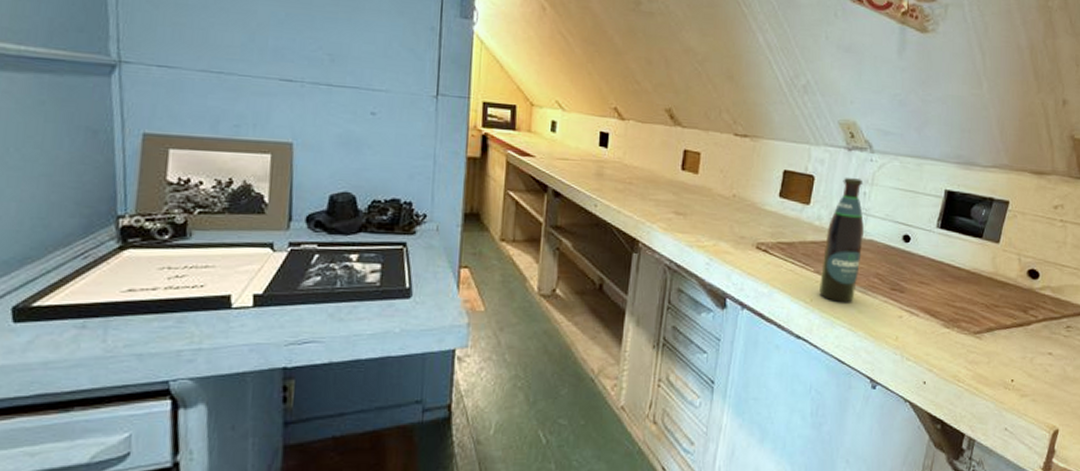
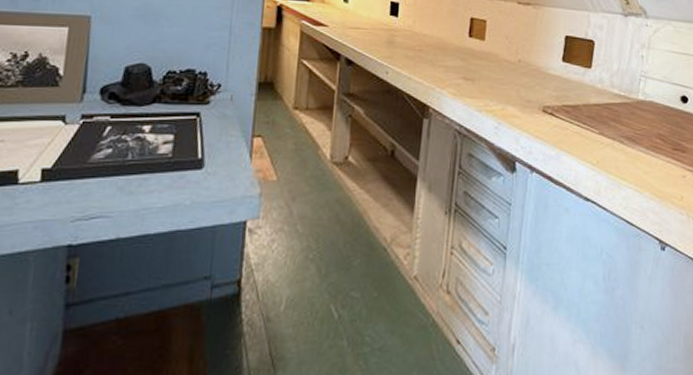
bottle: present [819,177,865,302] -> none [605,41,645,163]

